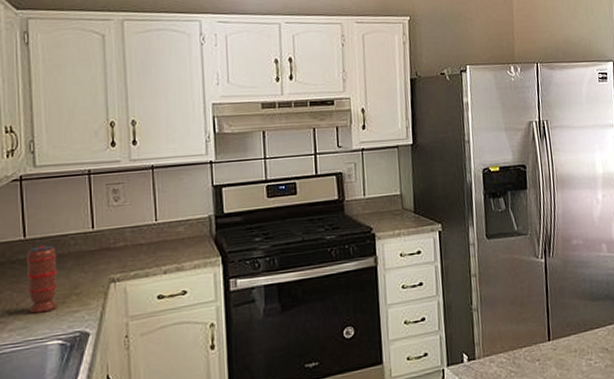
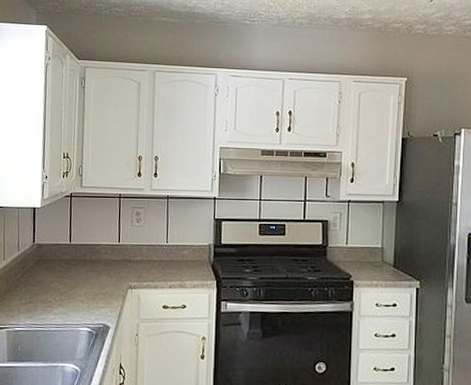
spice grinder: present [26,245,58,314] -> none [69,251,92,304]

